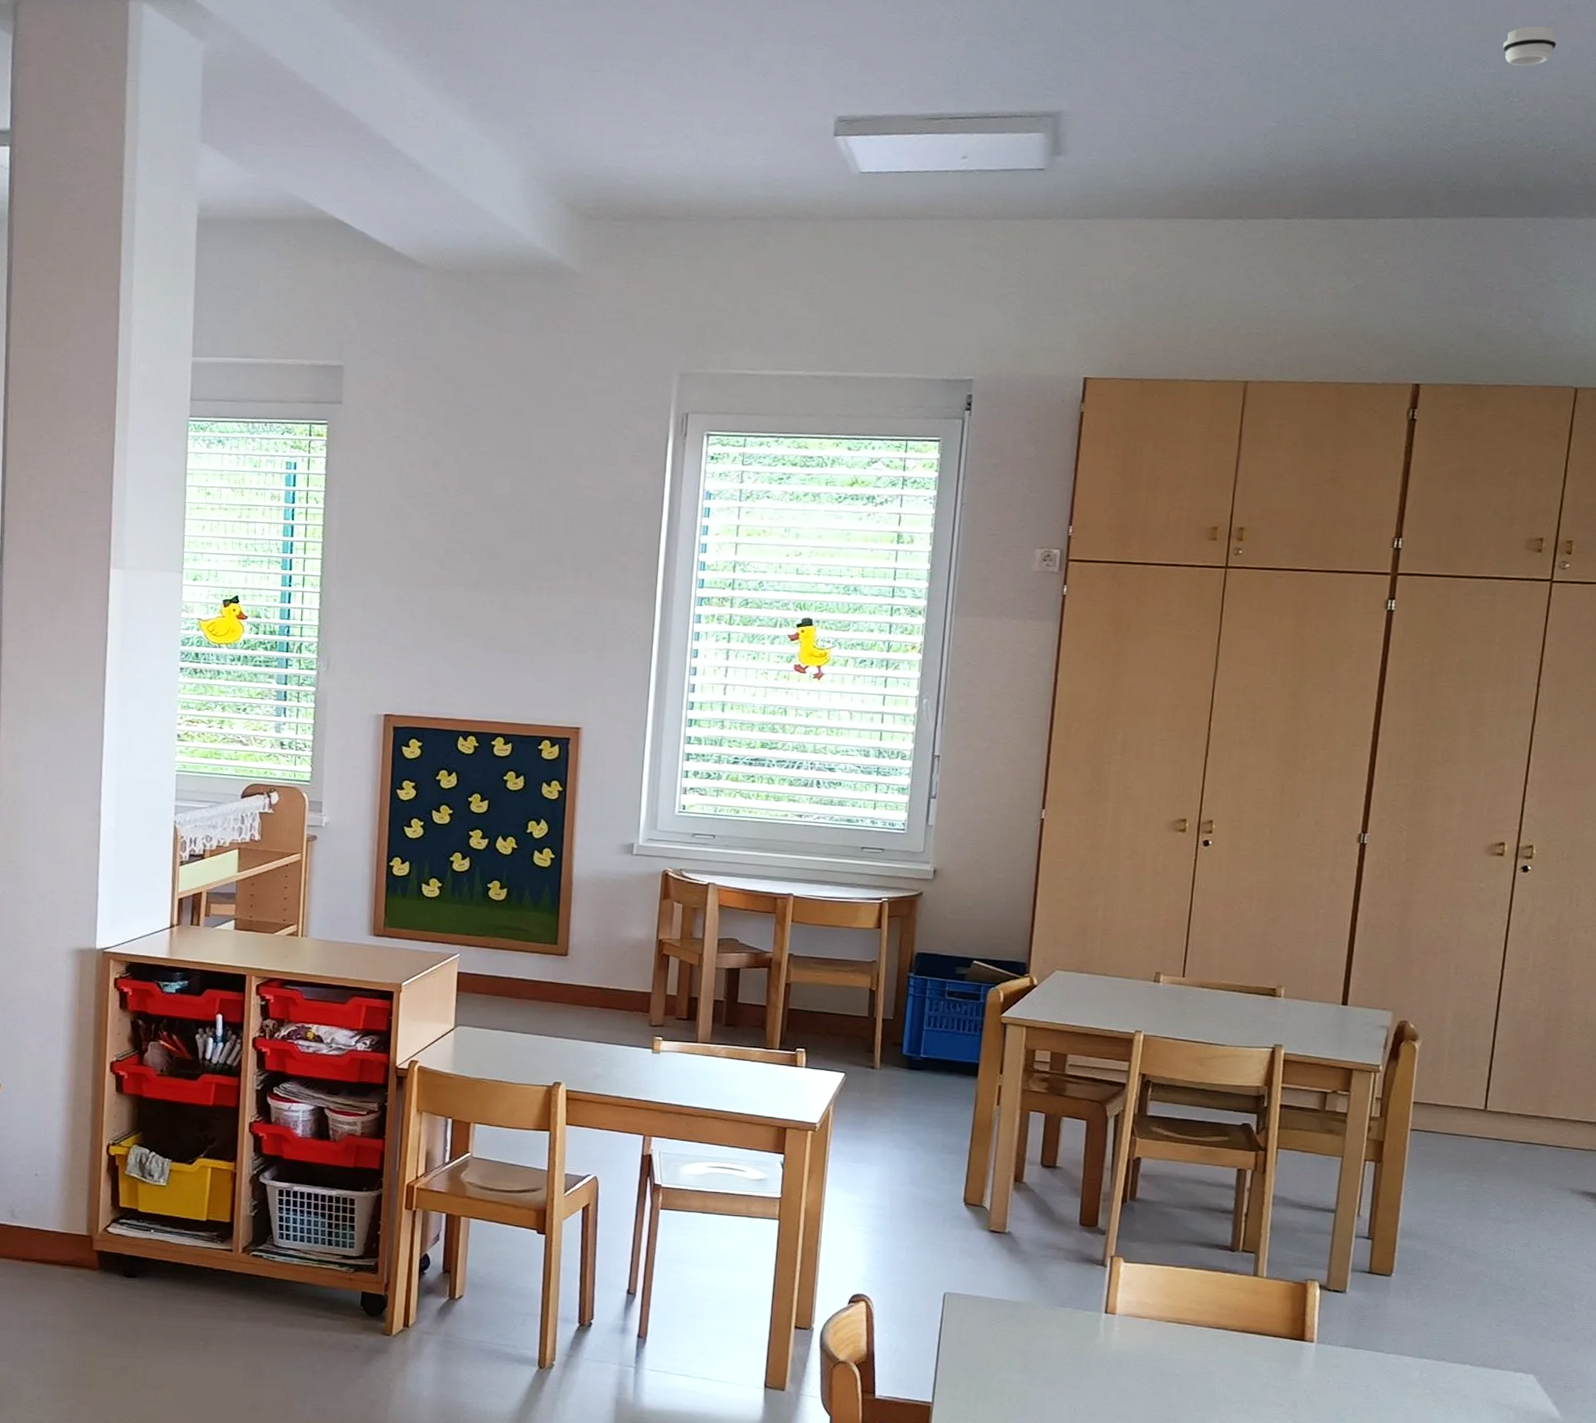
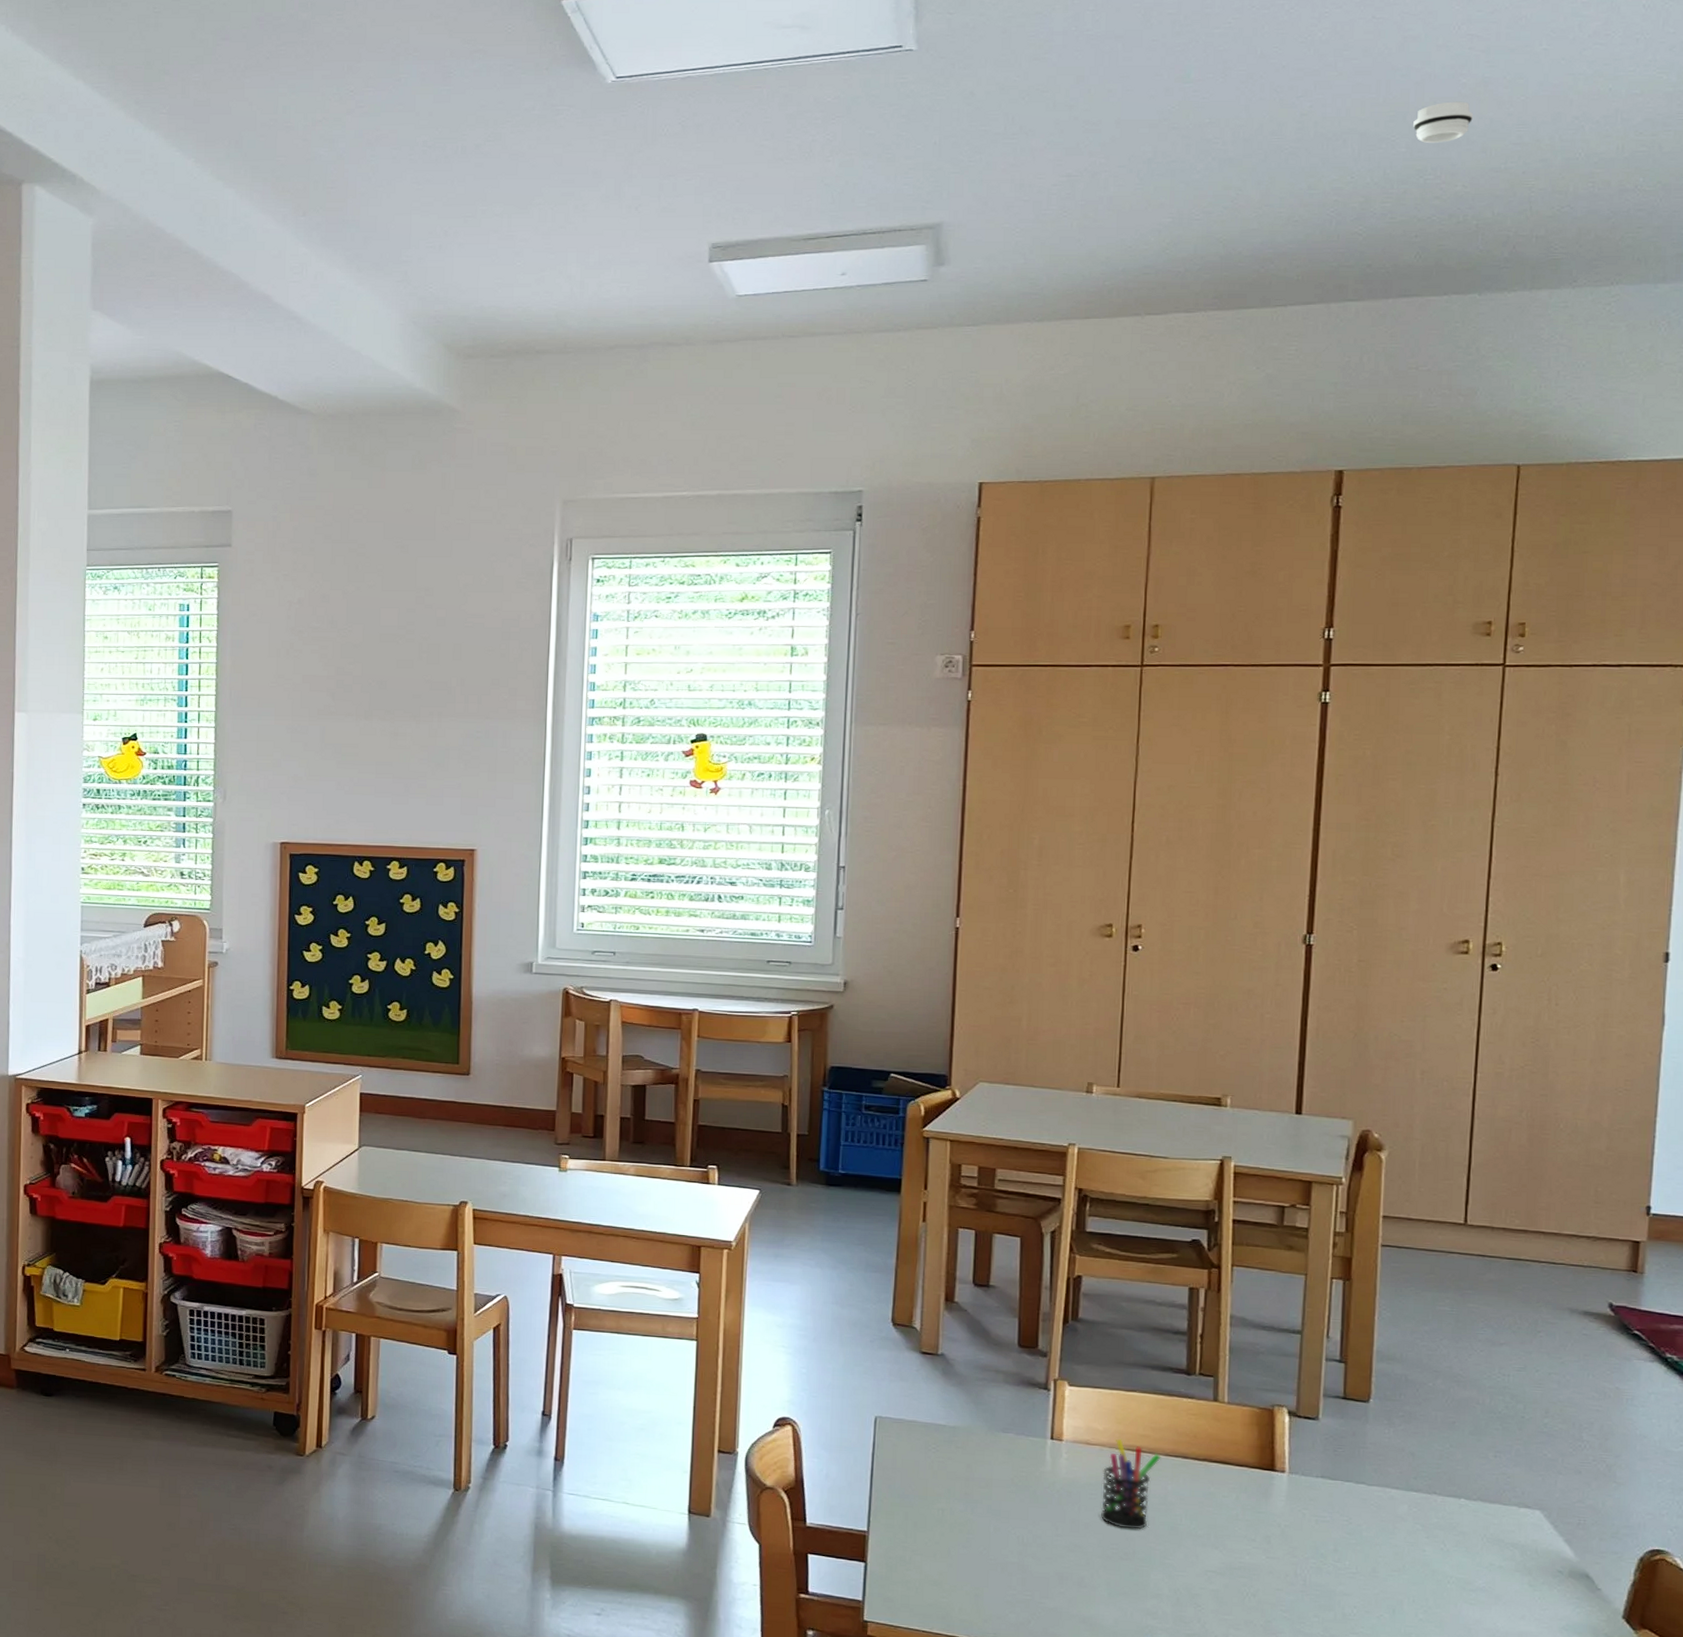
pen holder: none [1146,1312,1204,1397] -> present [1100,1438,1161,1530]

